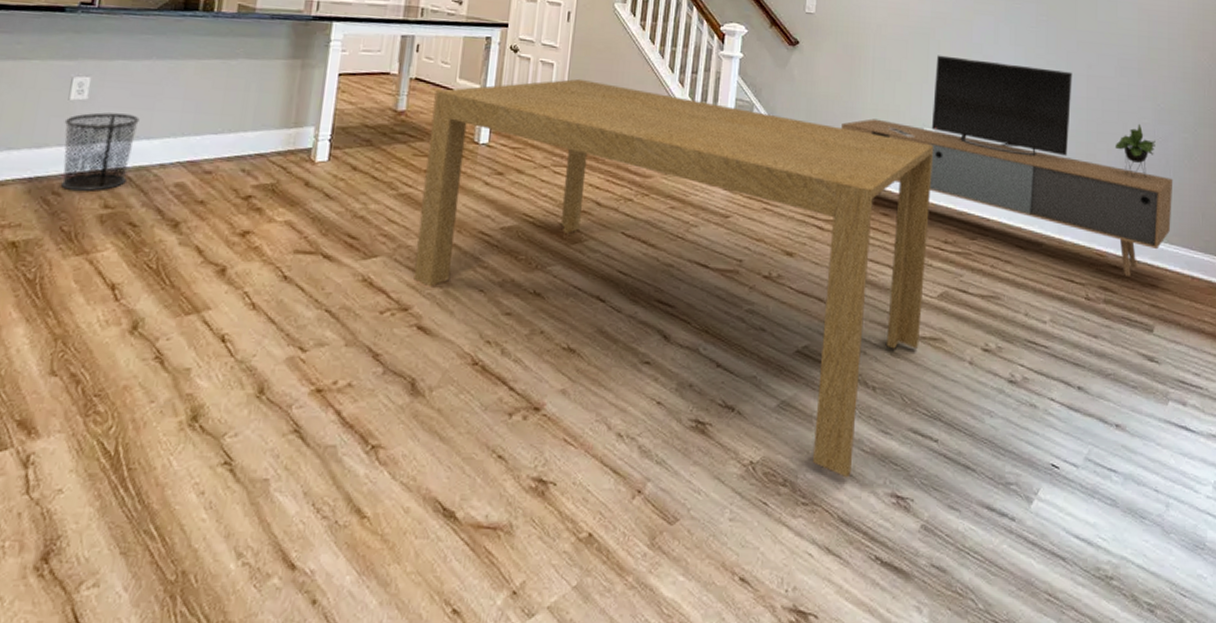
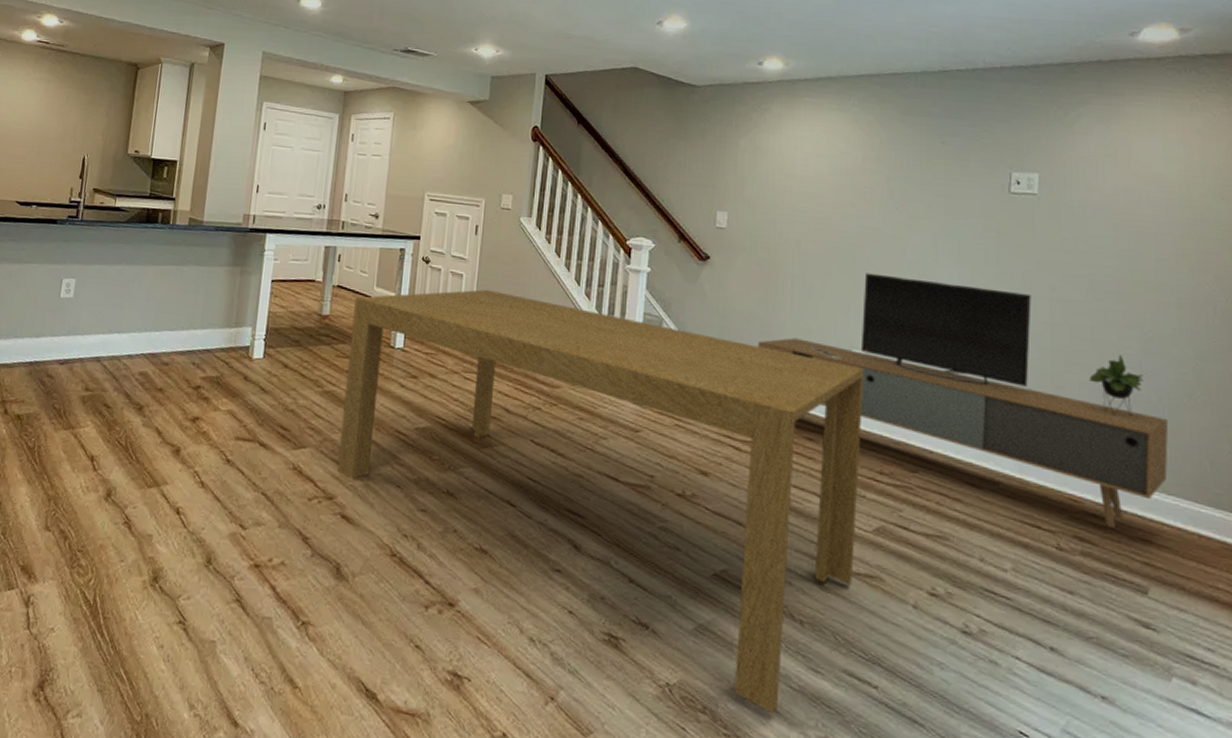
waste bin: present [62,112,140,191] -> none [54,309,112,376]

